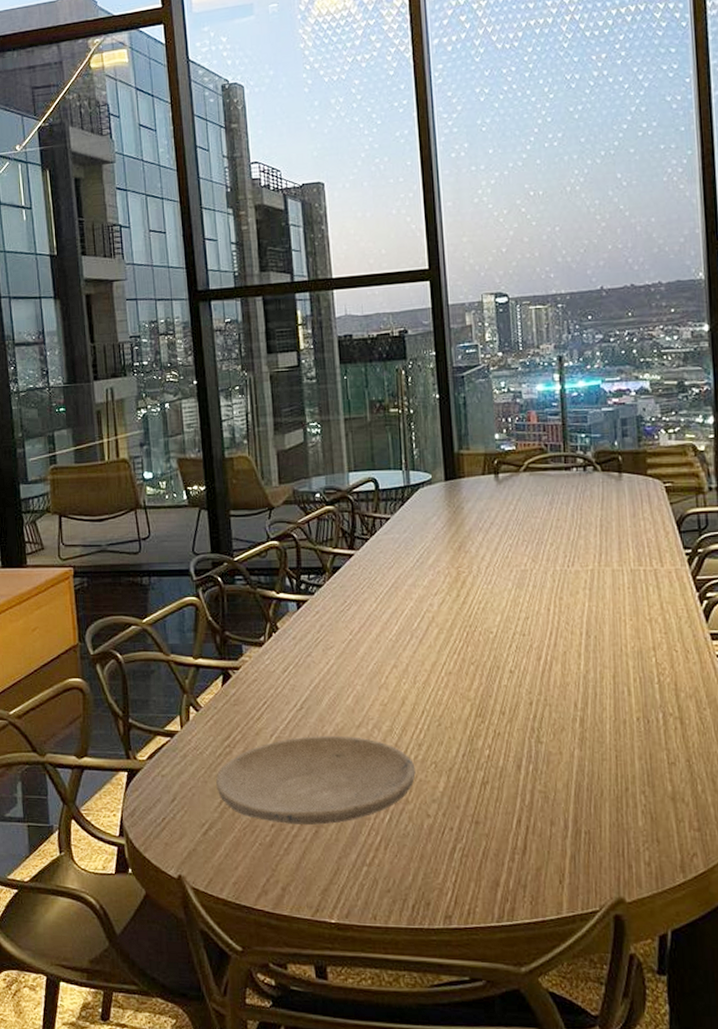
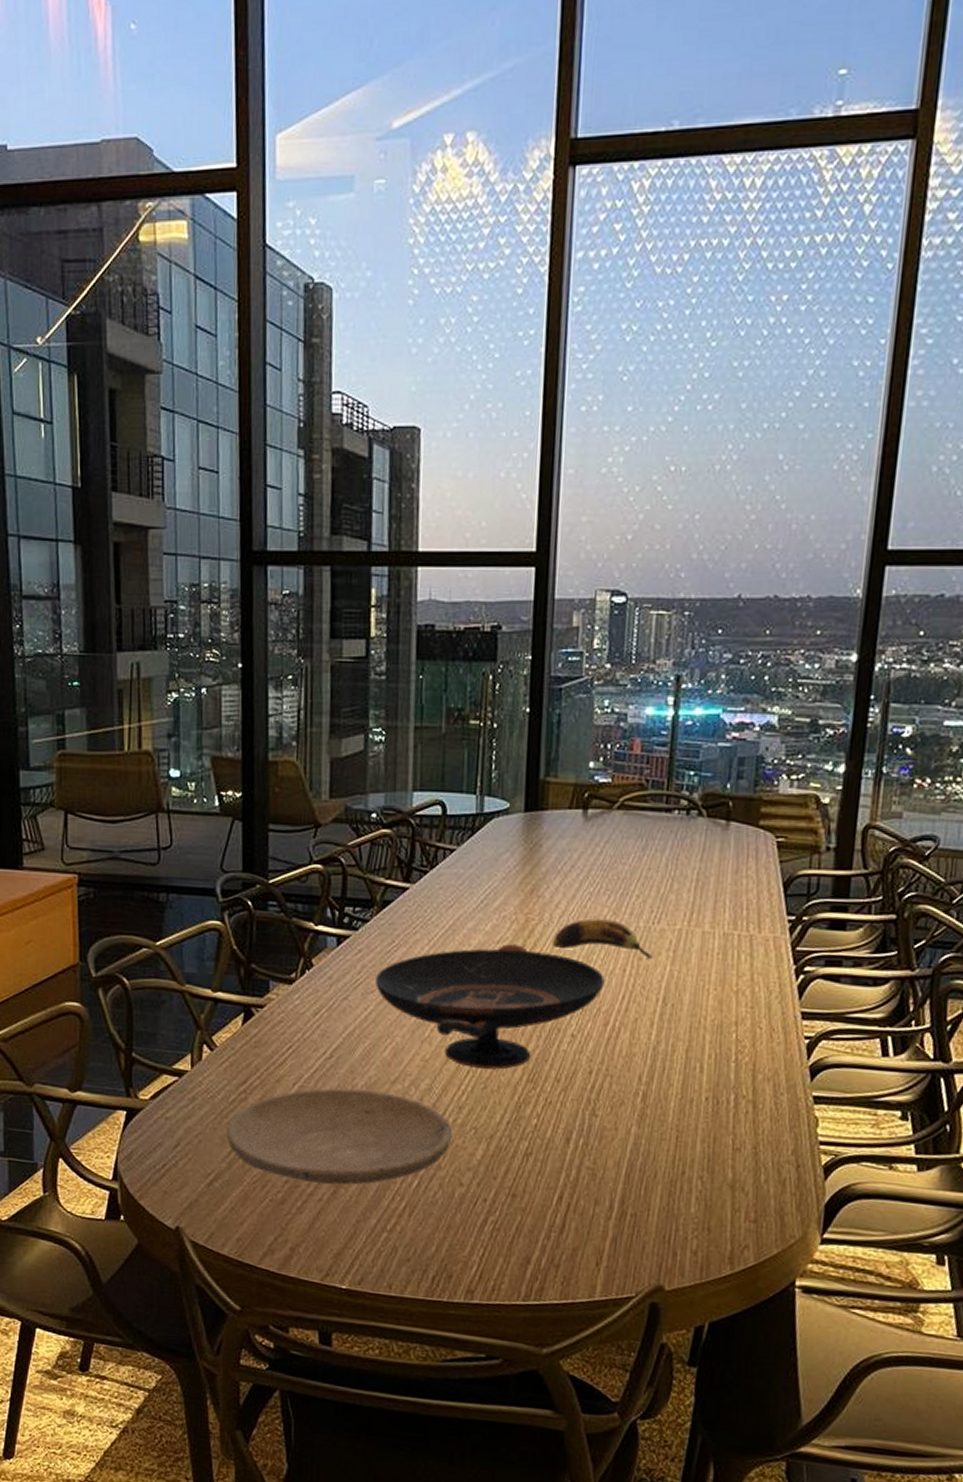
decorative bowl: none [333,595,533,708] -> present [376,944,605,1070]
banana: none [482,566,571,599] -> present [551,918,652,960]

